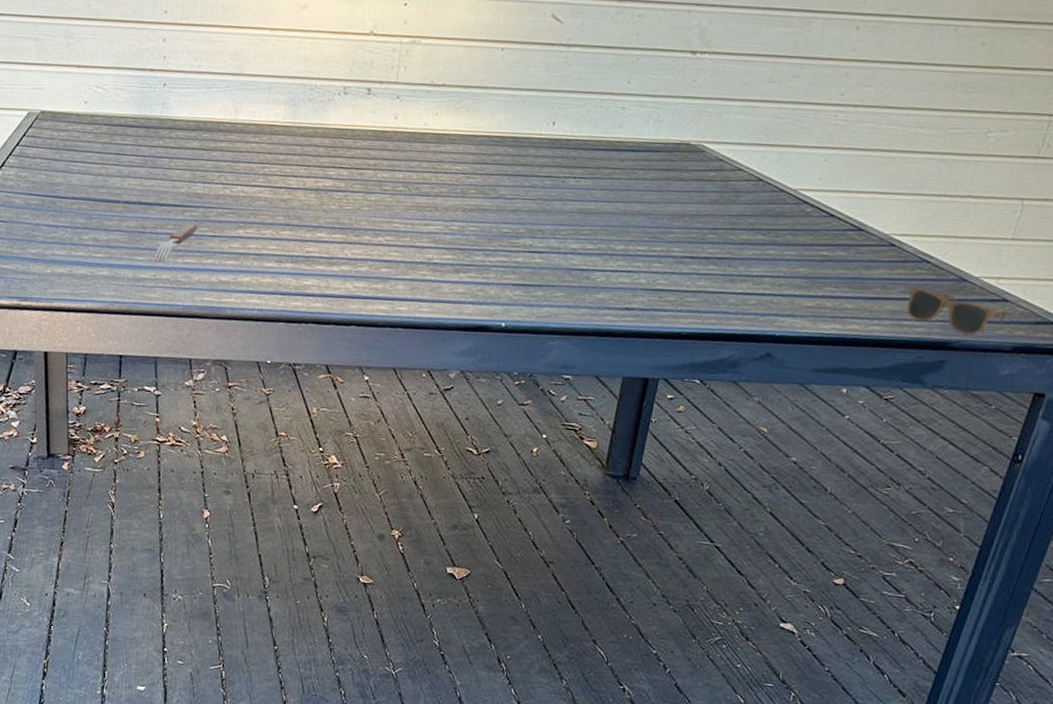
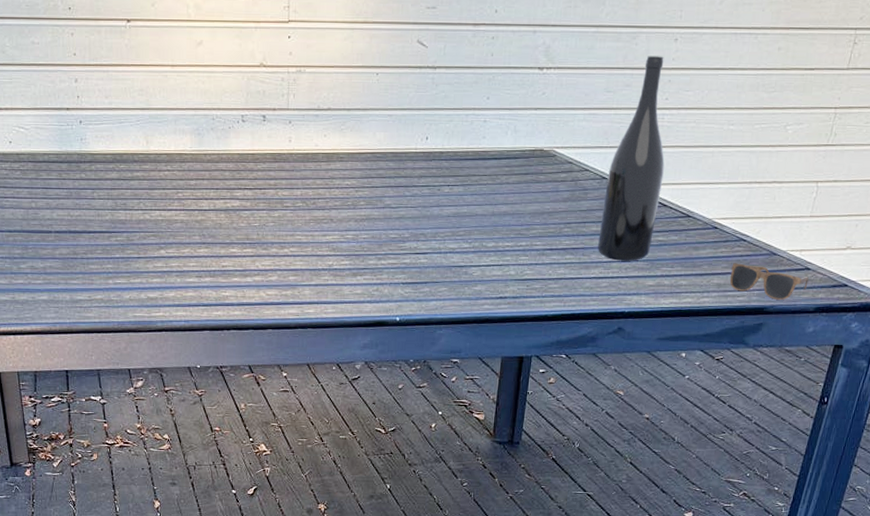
fork: present [154,223,197,262] -> none [87,247,123,284]
wine bottle: none [747,44,842,278] -> present [598,56,665,261]

